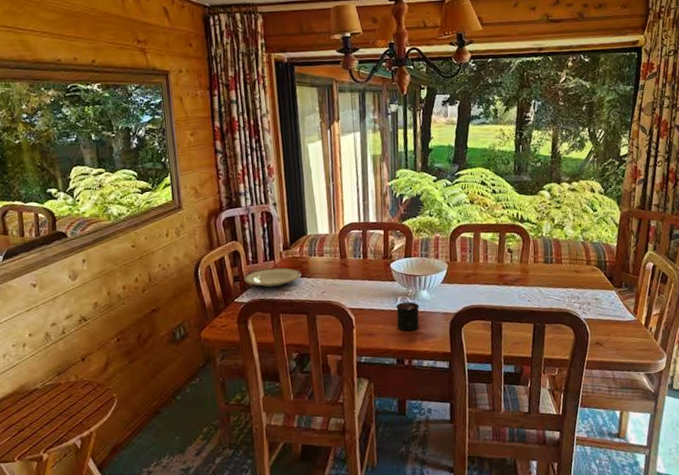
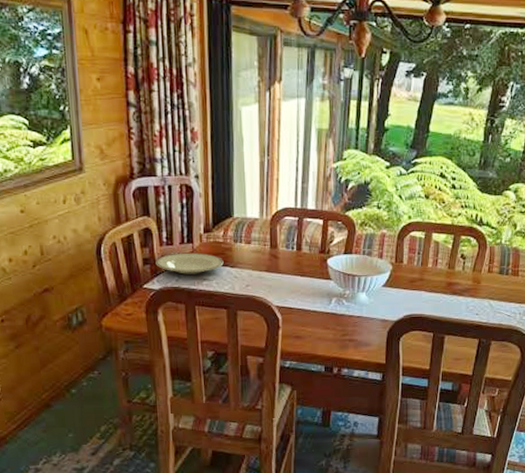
candle: present [396,294,420,331] -> none [329,297,356,336]

